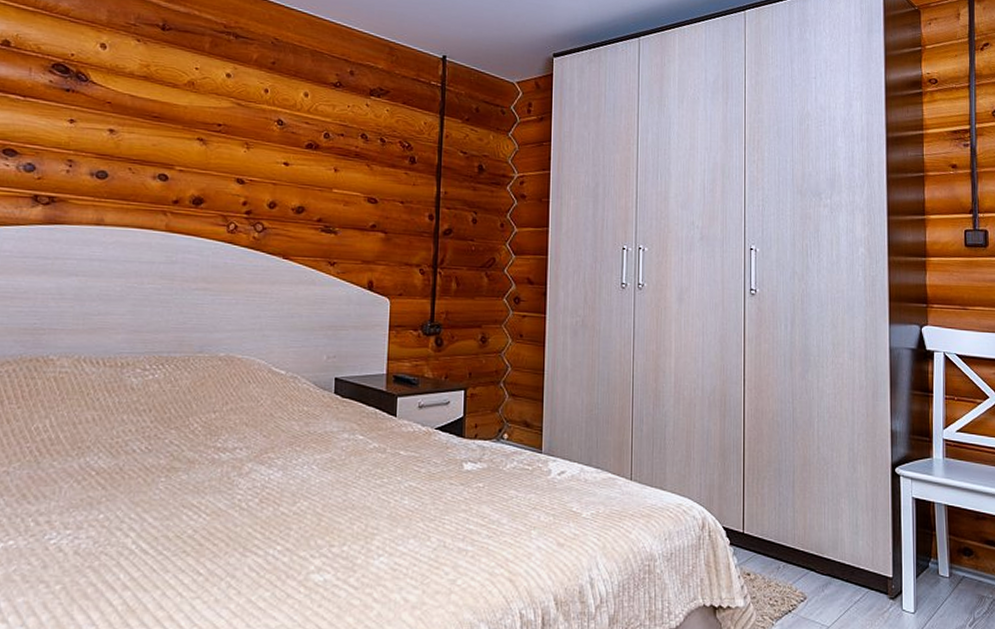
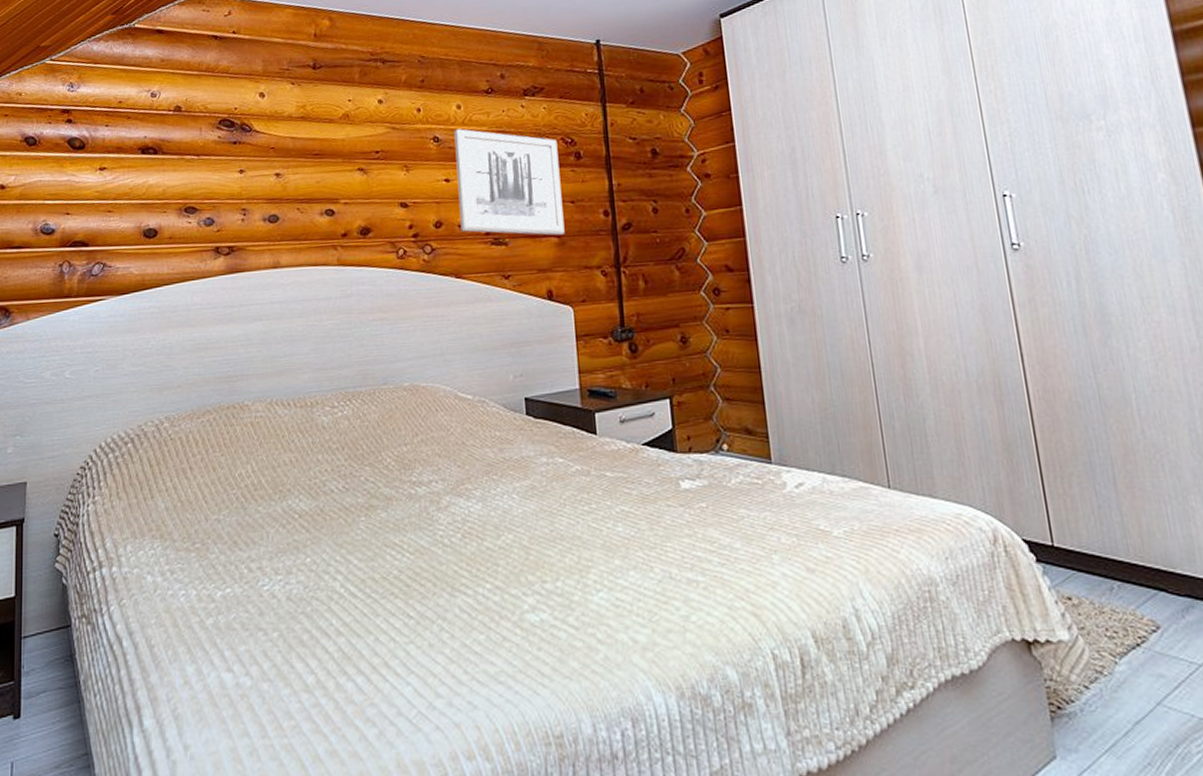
wall art: none [294,116,395,231] -> present [454,129,565,236]

